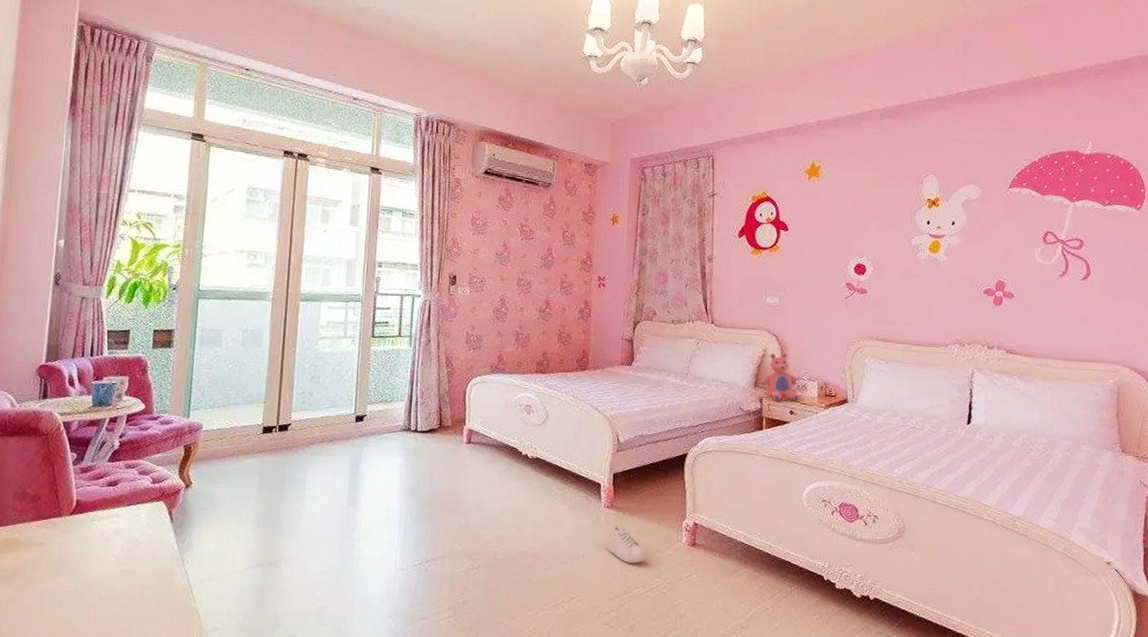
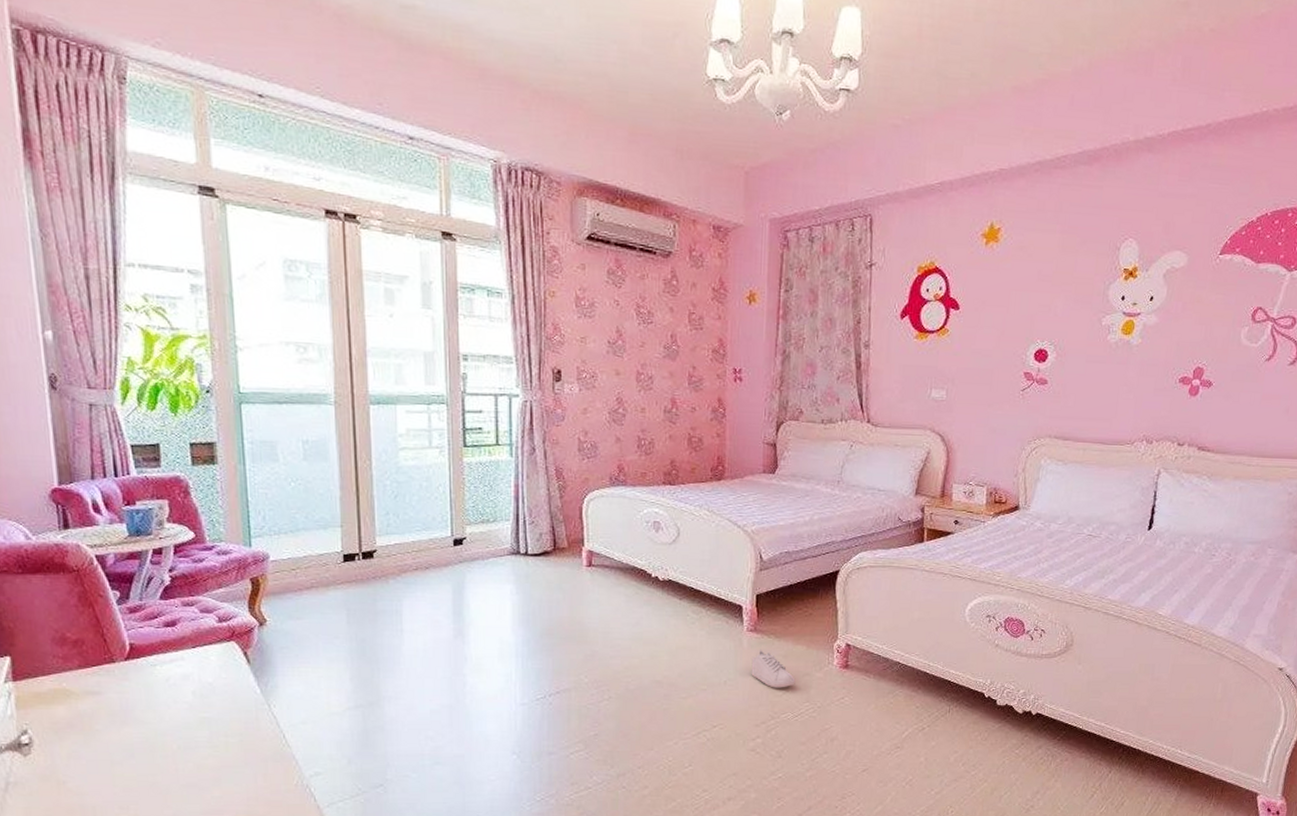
teddy bear: present [760,352,799,402] -> none [922,455,966,511]

